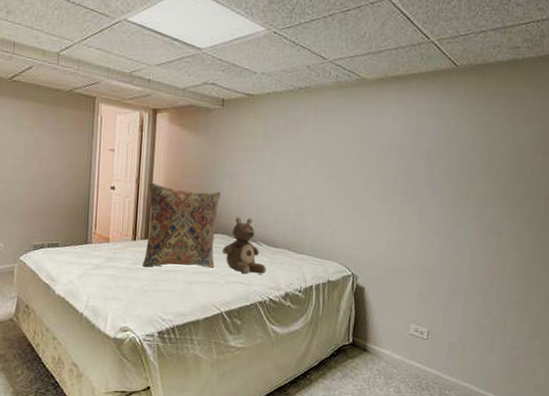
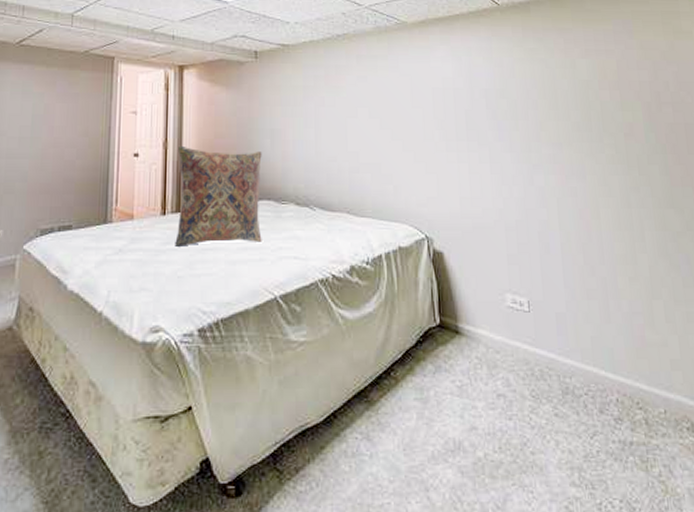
stuffed bear: present [222,217,267,274] -> none [269,179,325,247]

